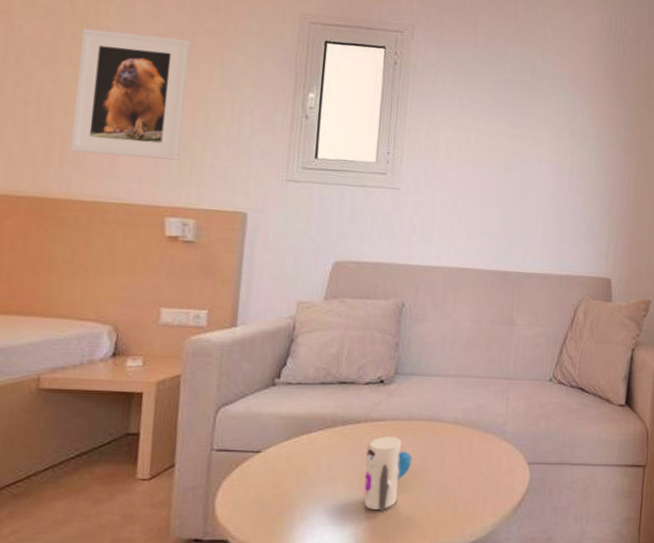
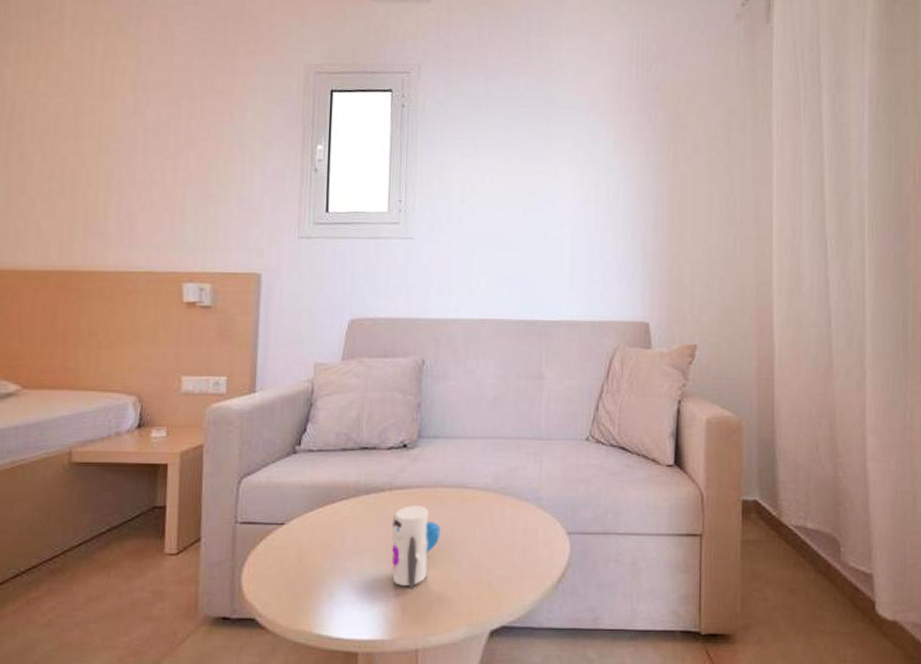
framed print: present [71,28,192,161] -> none [93,100,201,225]

